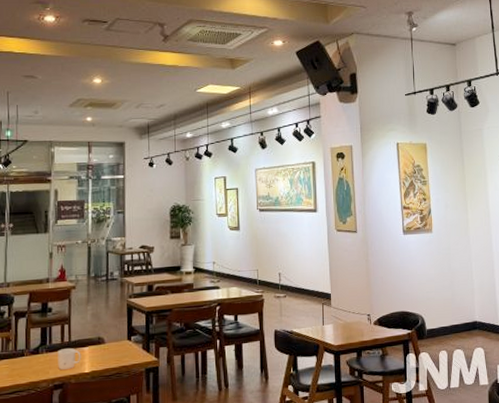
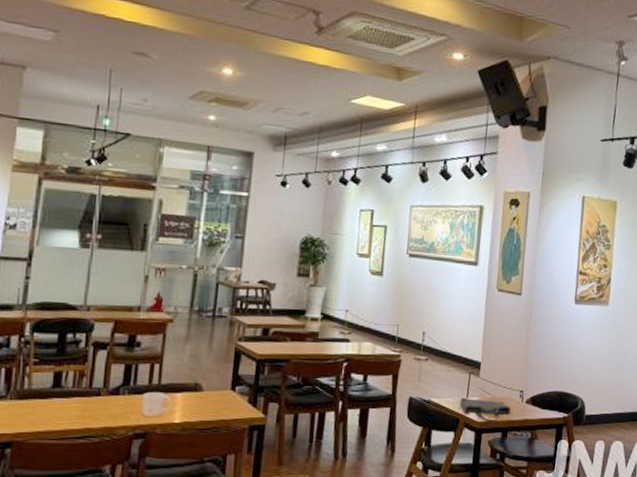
tote bag: none [317,325,362,346] -> present [459,398,511,423]

